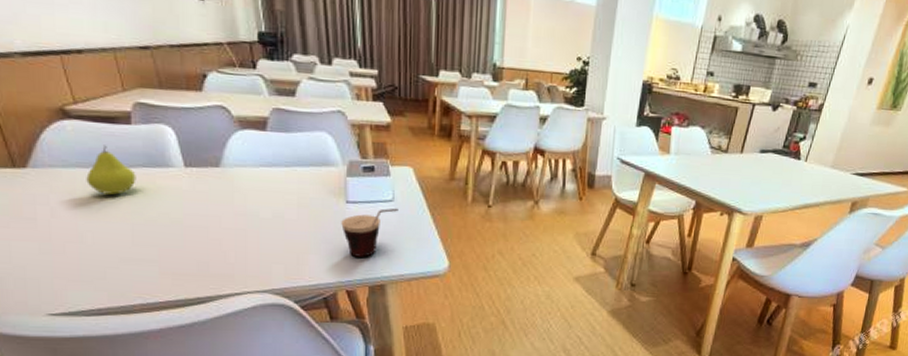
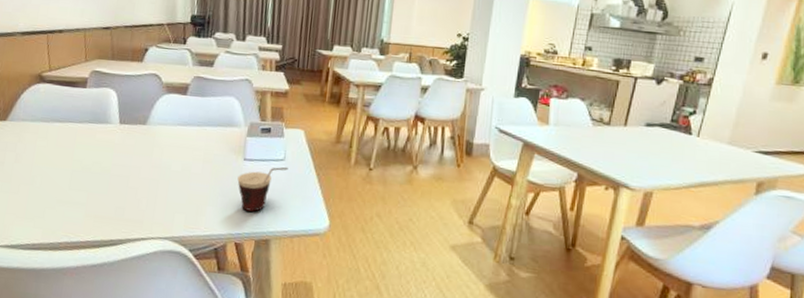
fruit: present [86,145,136,195] -> none [45,104,83,145]

